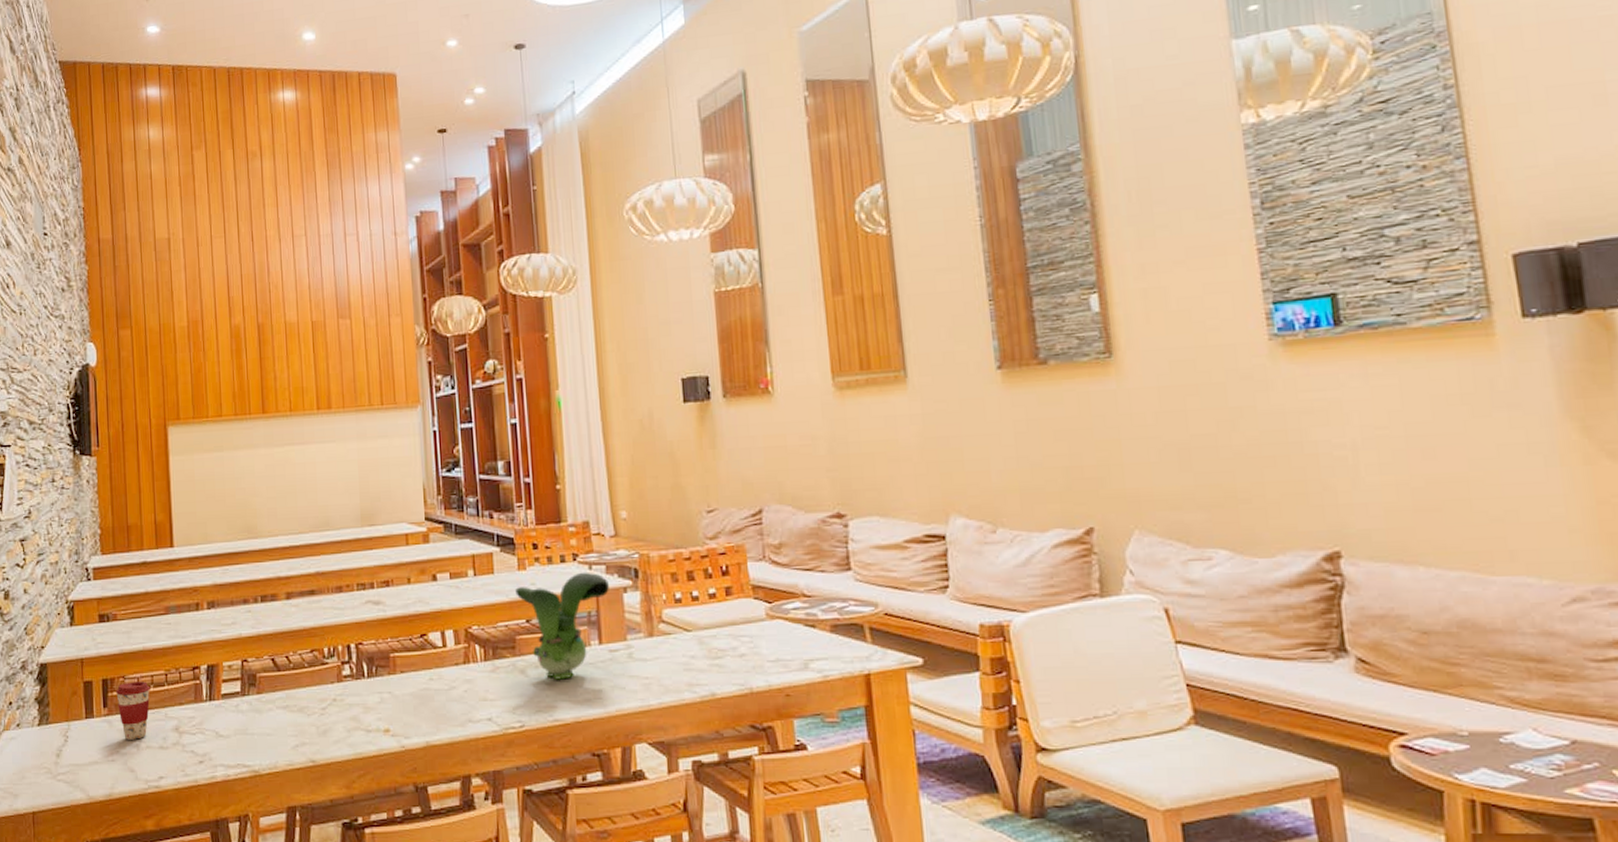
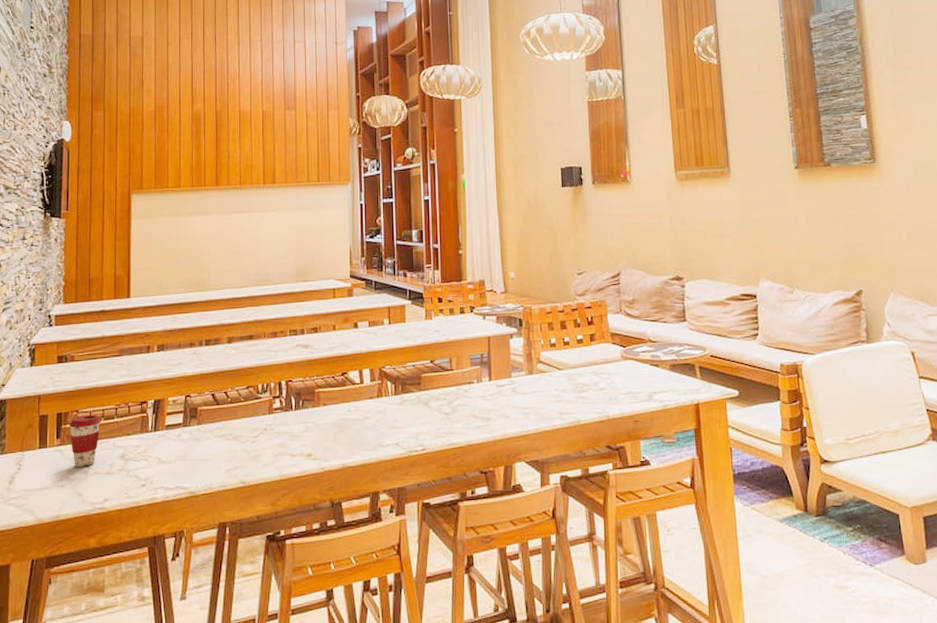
toy figurine: present [515,572,609,680] -> none [422,321,498,410]

